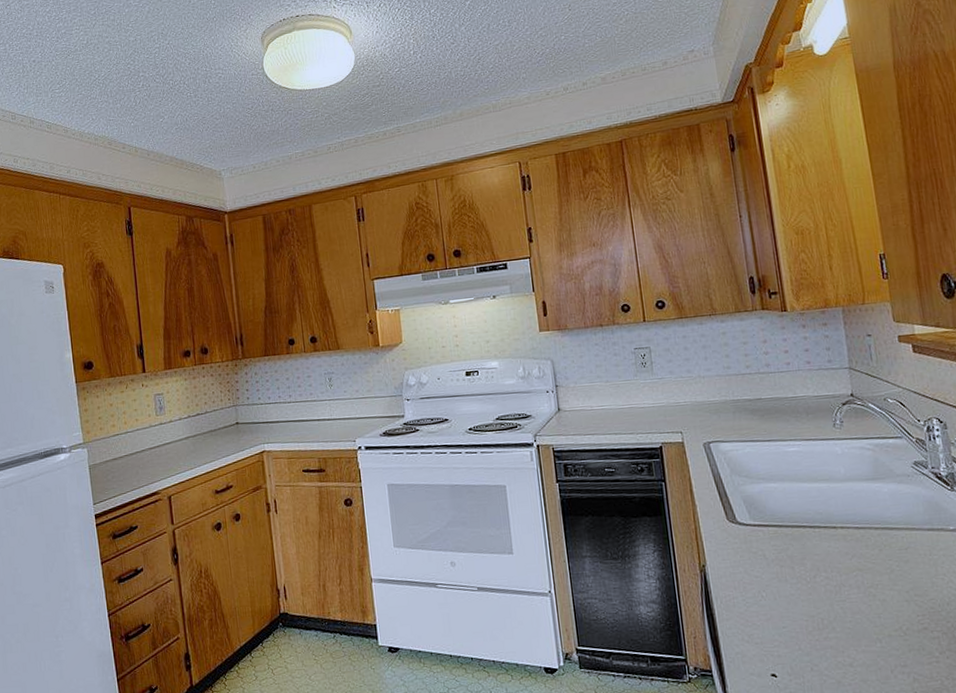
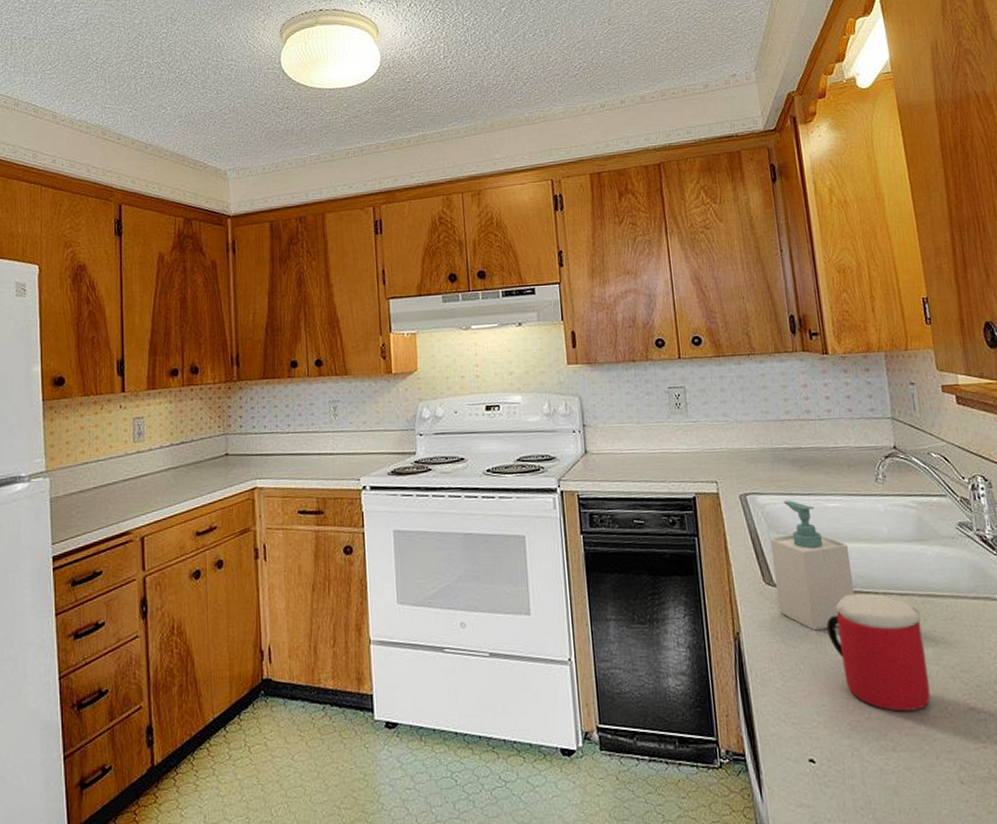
soap bottle: none [732,446,814,563] -> present [769,500,855,631]
mug: none [786,528,886,632] -> present [826,593,931,712]

